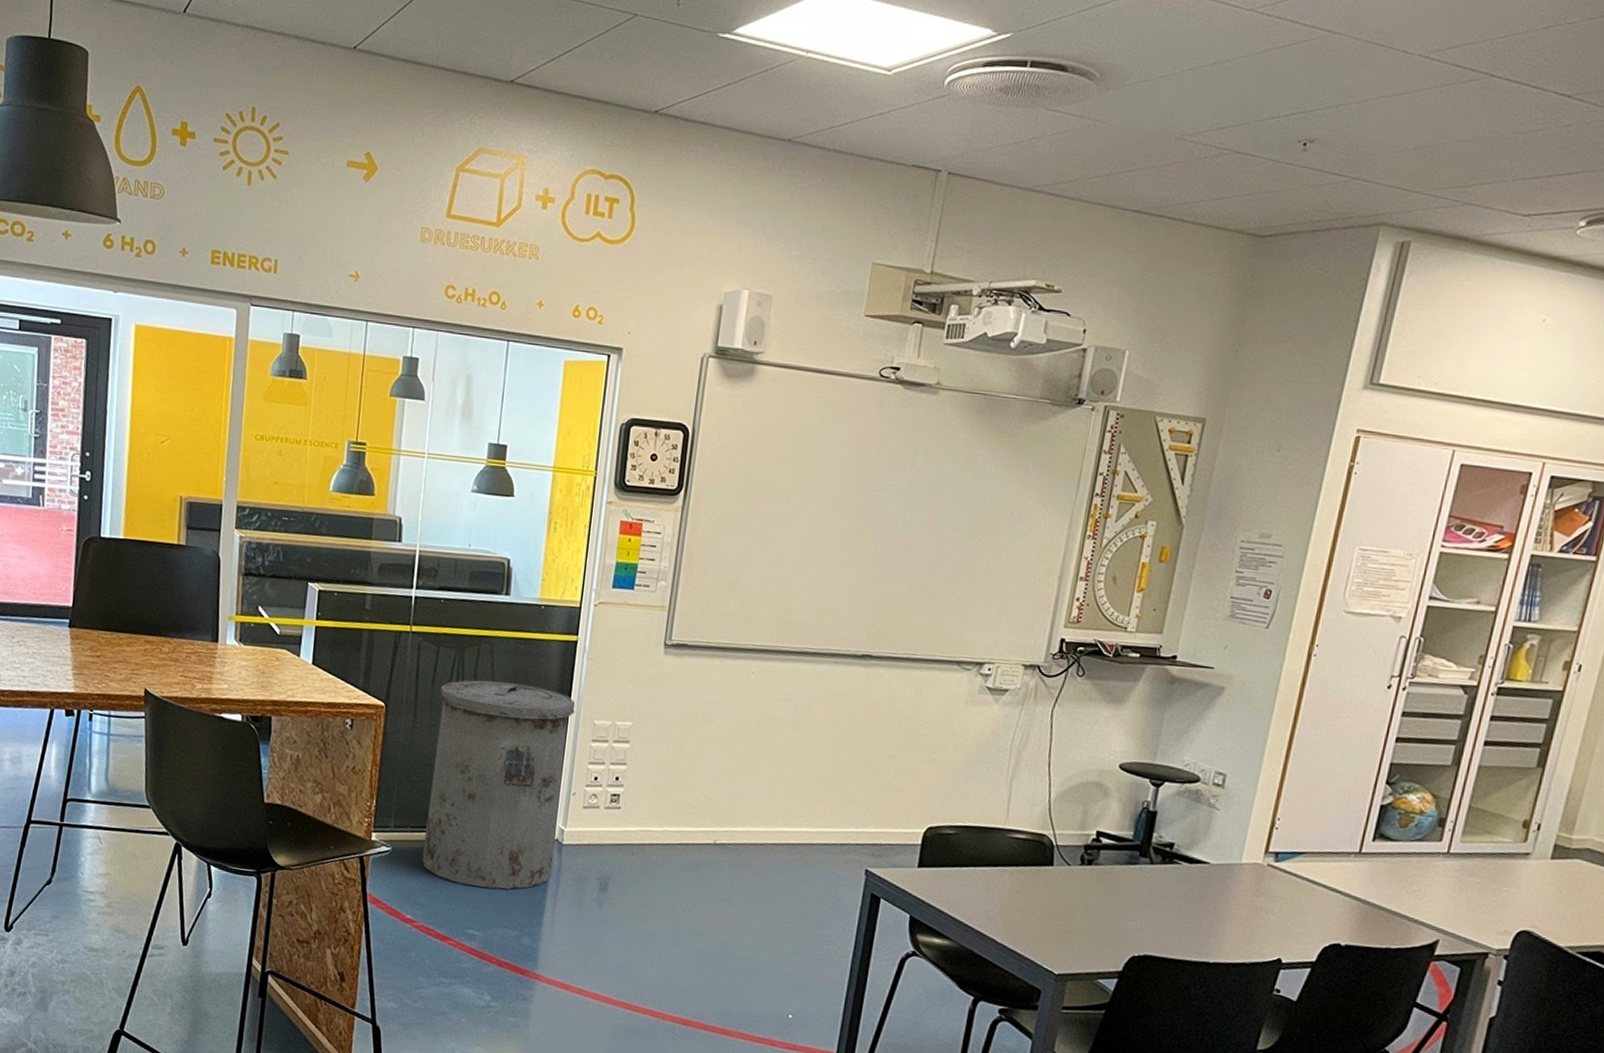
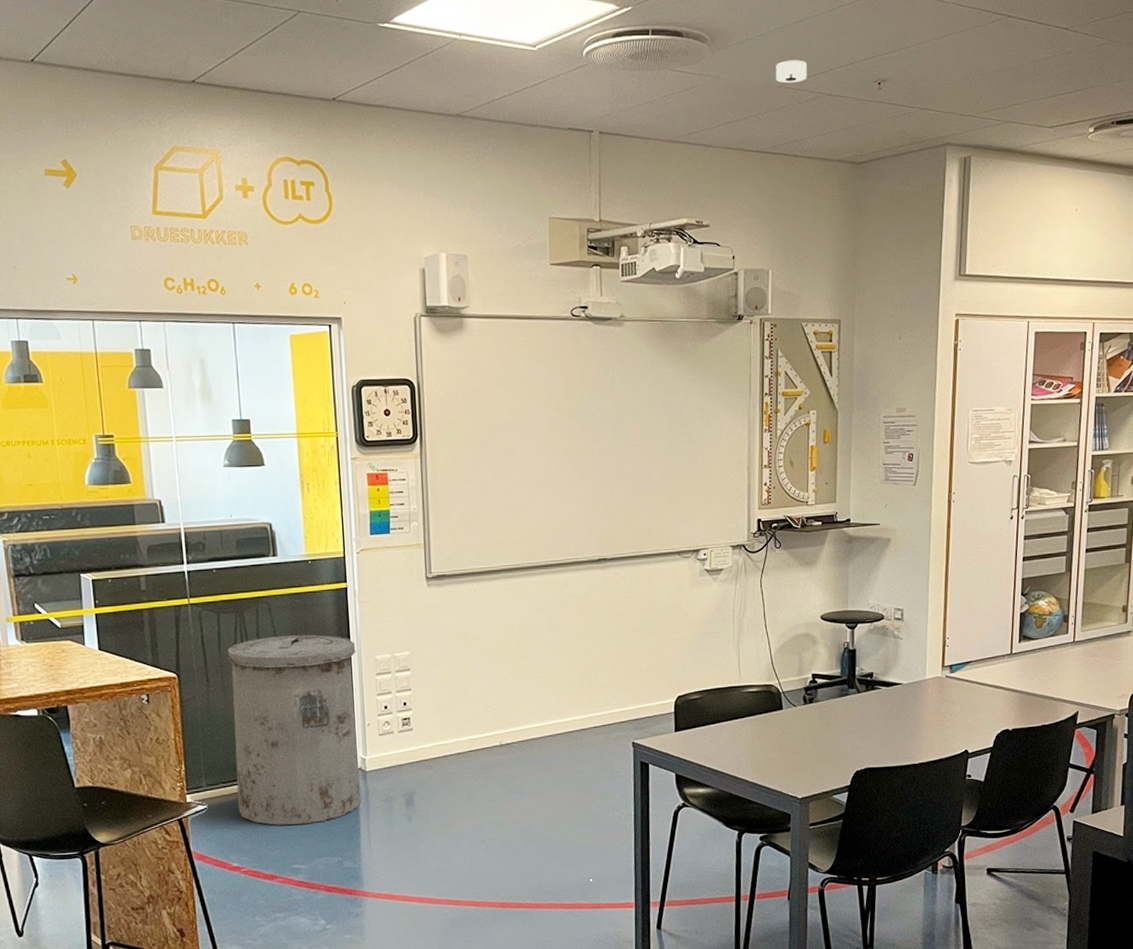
smoke detector: none [1173,108,1216,136] -> present [776,60,807,84]

